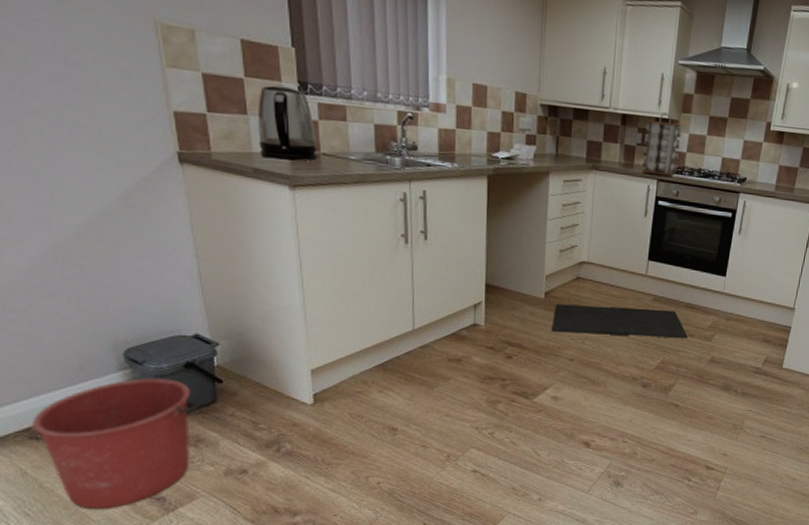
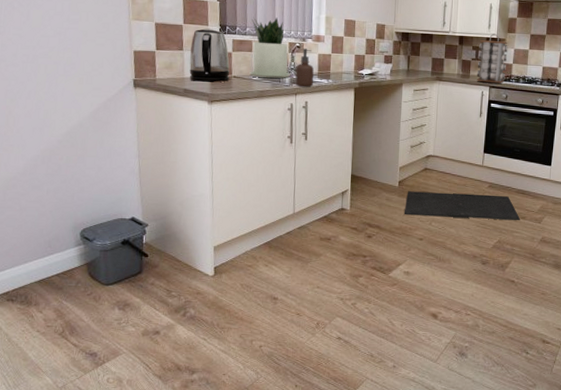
bucket: present [31,377,198,510] -> none [10,252,128,362]
planter: none [343,73,402,160] -> present [248,17,291,79]
soap dispenser: none [408,120,434,173] -> present [295,48,314,88]

